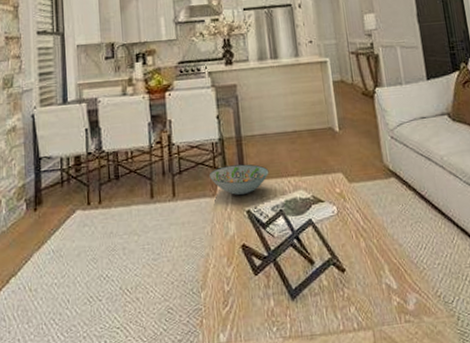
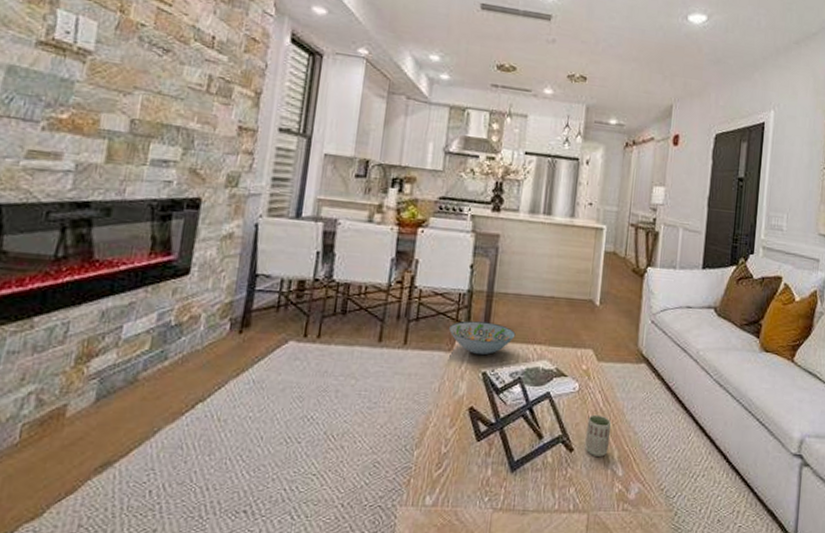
cup: none [352,233,378,273] -> present [585,414,612,457]

